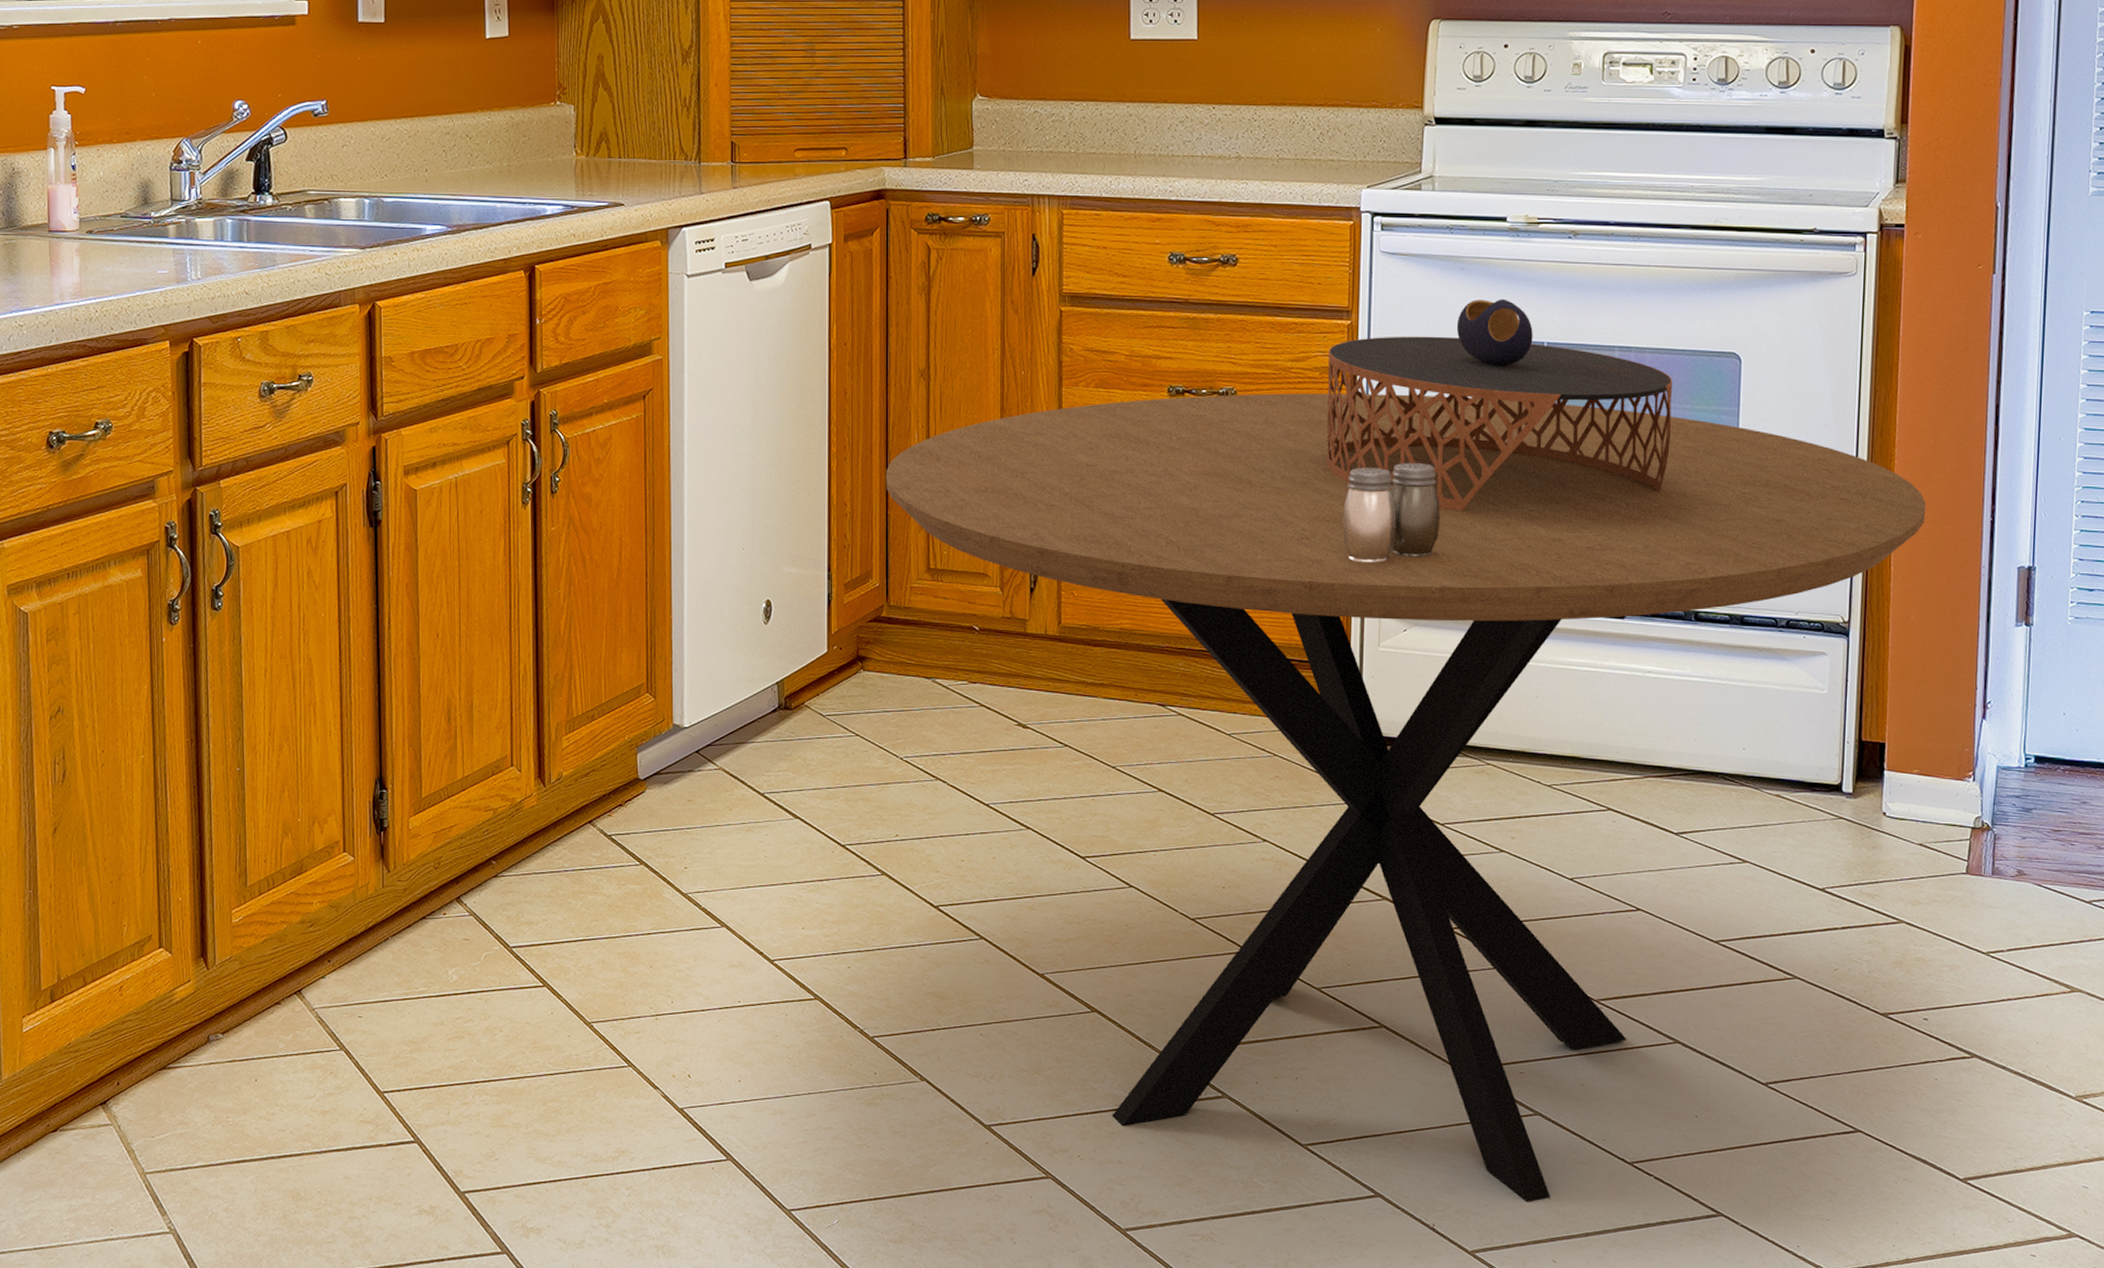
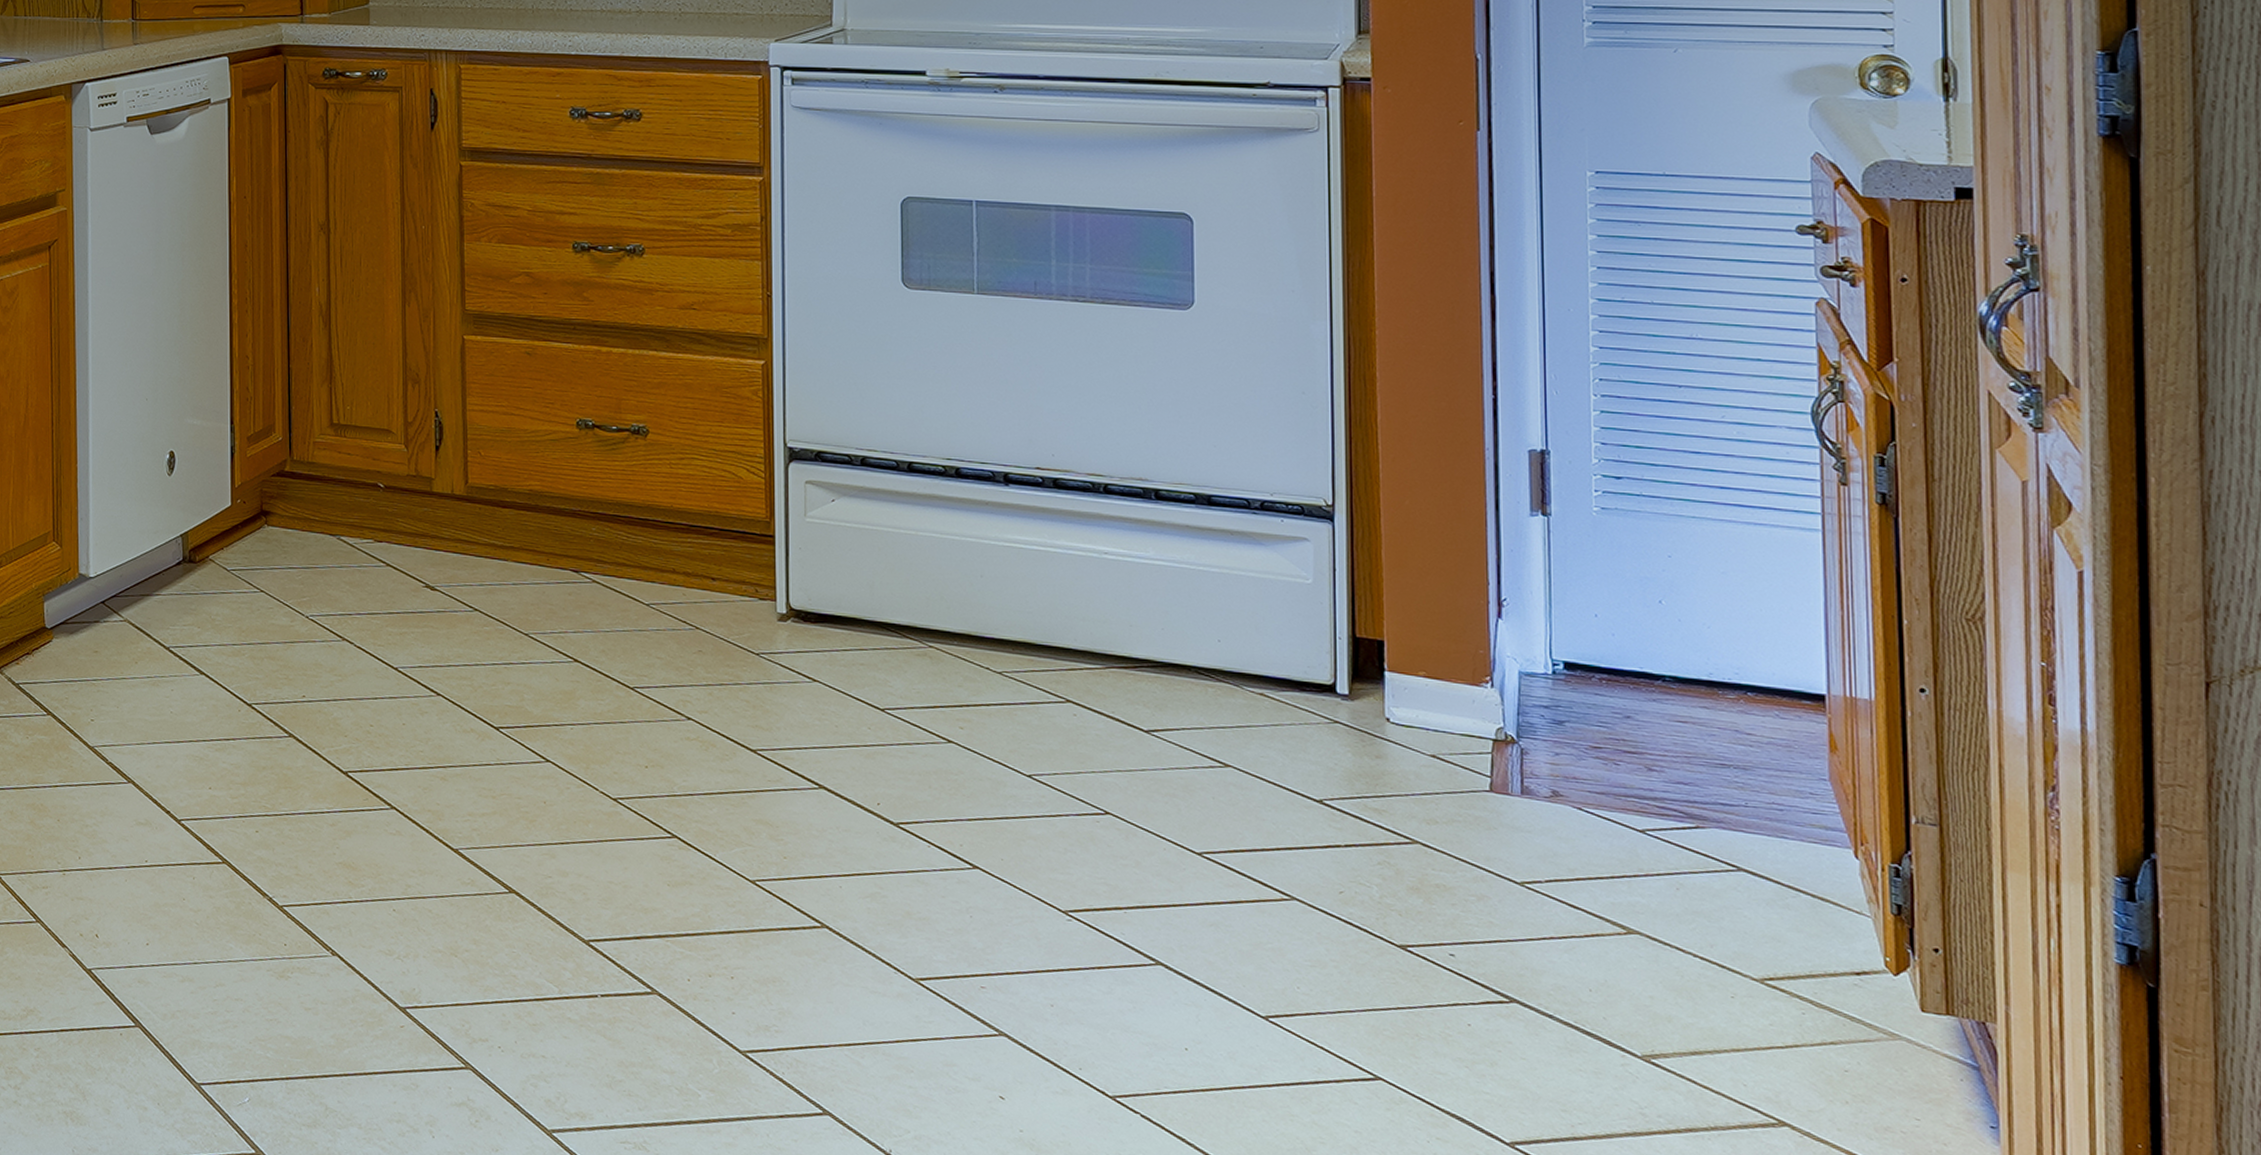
dining table: present [886,393,1926,1202] -> none [288,251,1416,1133]
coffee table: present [1327,298,1673,511] -> none [740,155,1119,377]
salt and pepper shaker: present [1342,462,1440,563] -> none [761,324,867,429]

